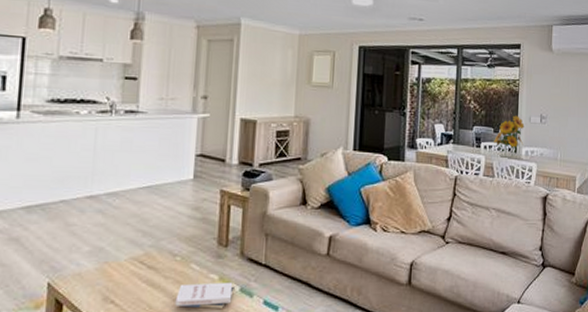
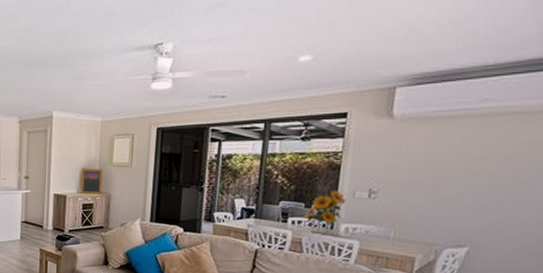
picture frame: none [273,88,301,120] -> present [80,168,103,195]

